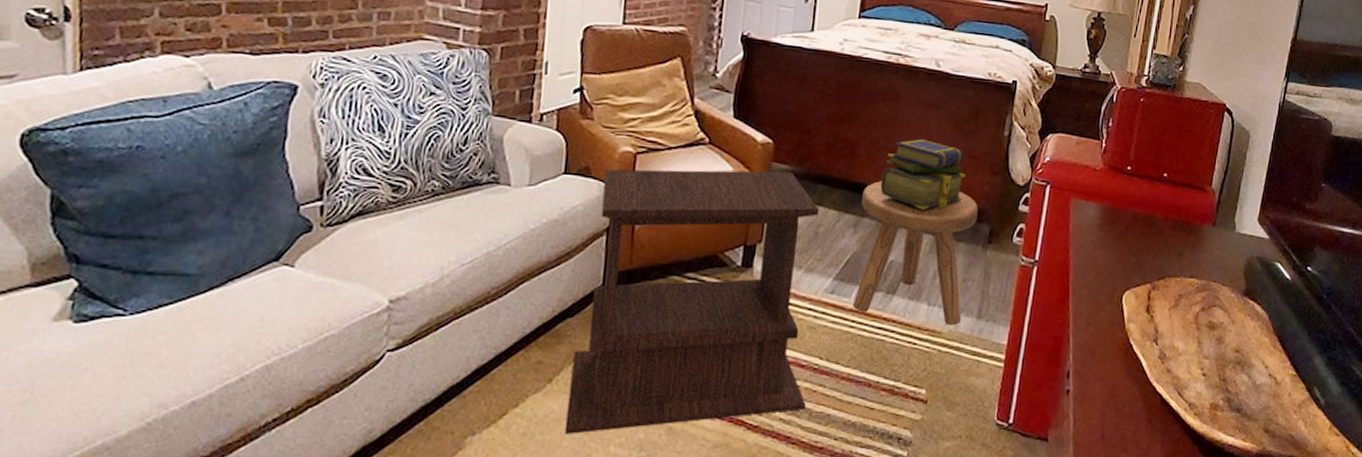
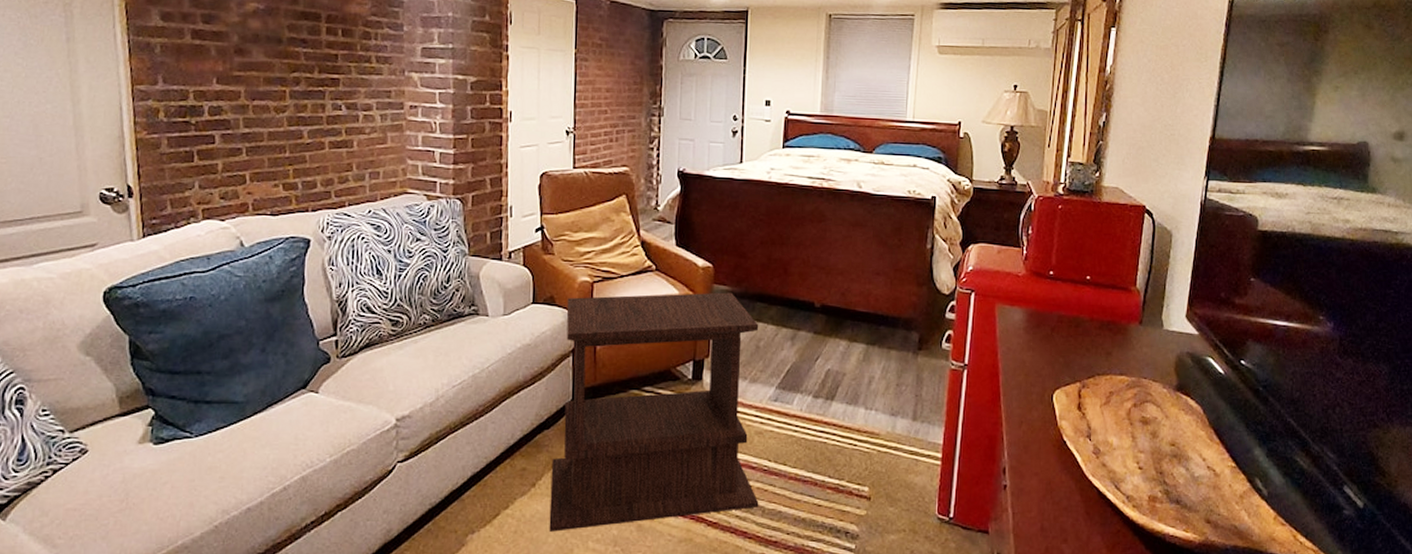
stool: present [853,180,978,326] -> none [796,296,907,428]
stack of books: present [880,139,966,210] -> none [813,256,893,322]

